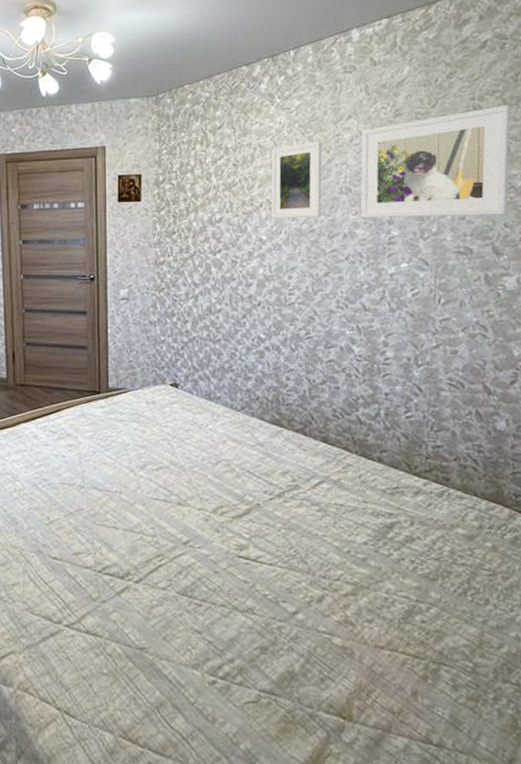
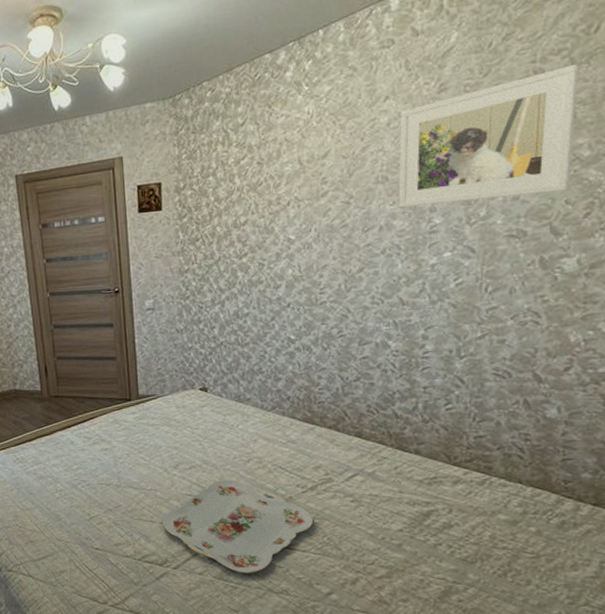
serving tray: none [125,484,281,589] -> present [161,480,314,573]
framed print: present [270,141,322,219] -> none [298,129,356,217]

